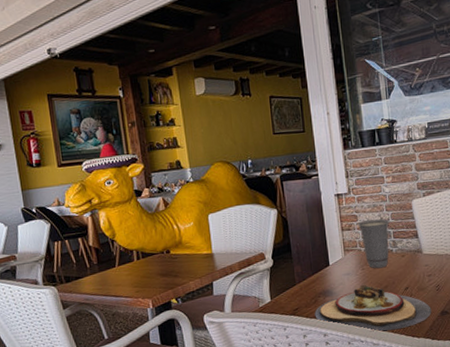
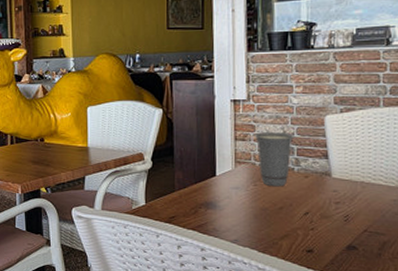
plate: present [314,284,432,332] -> none [193,202,335,257]

